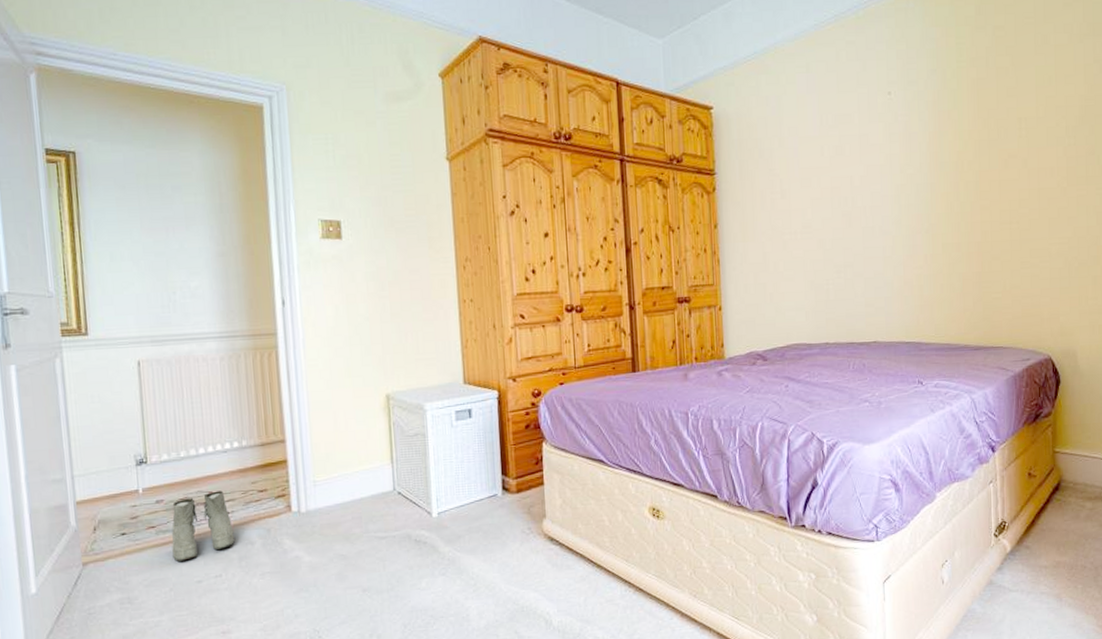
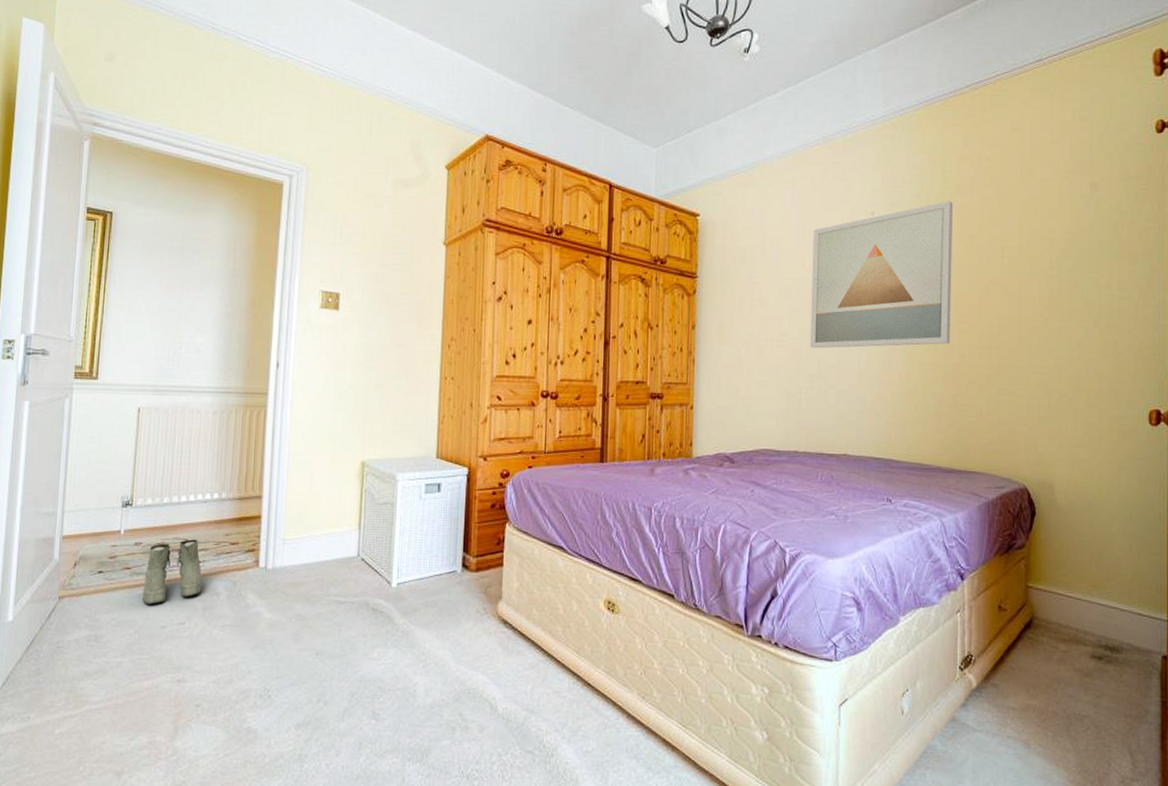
wall art: none [830,74,973,238] -> present [809,201,953,349]

